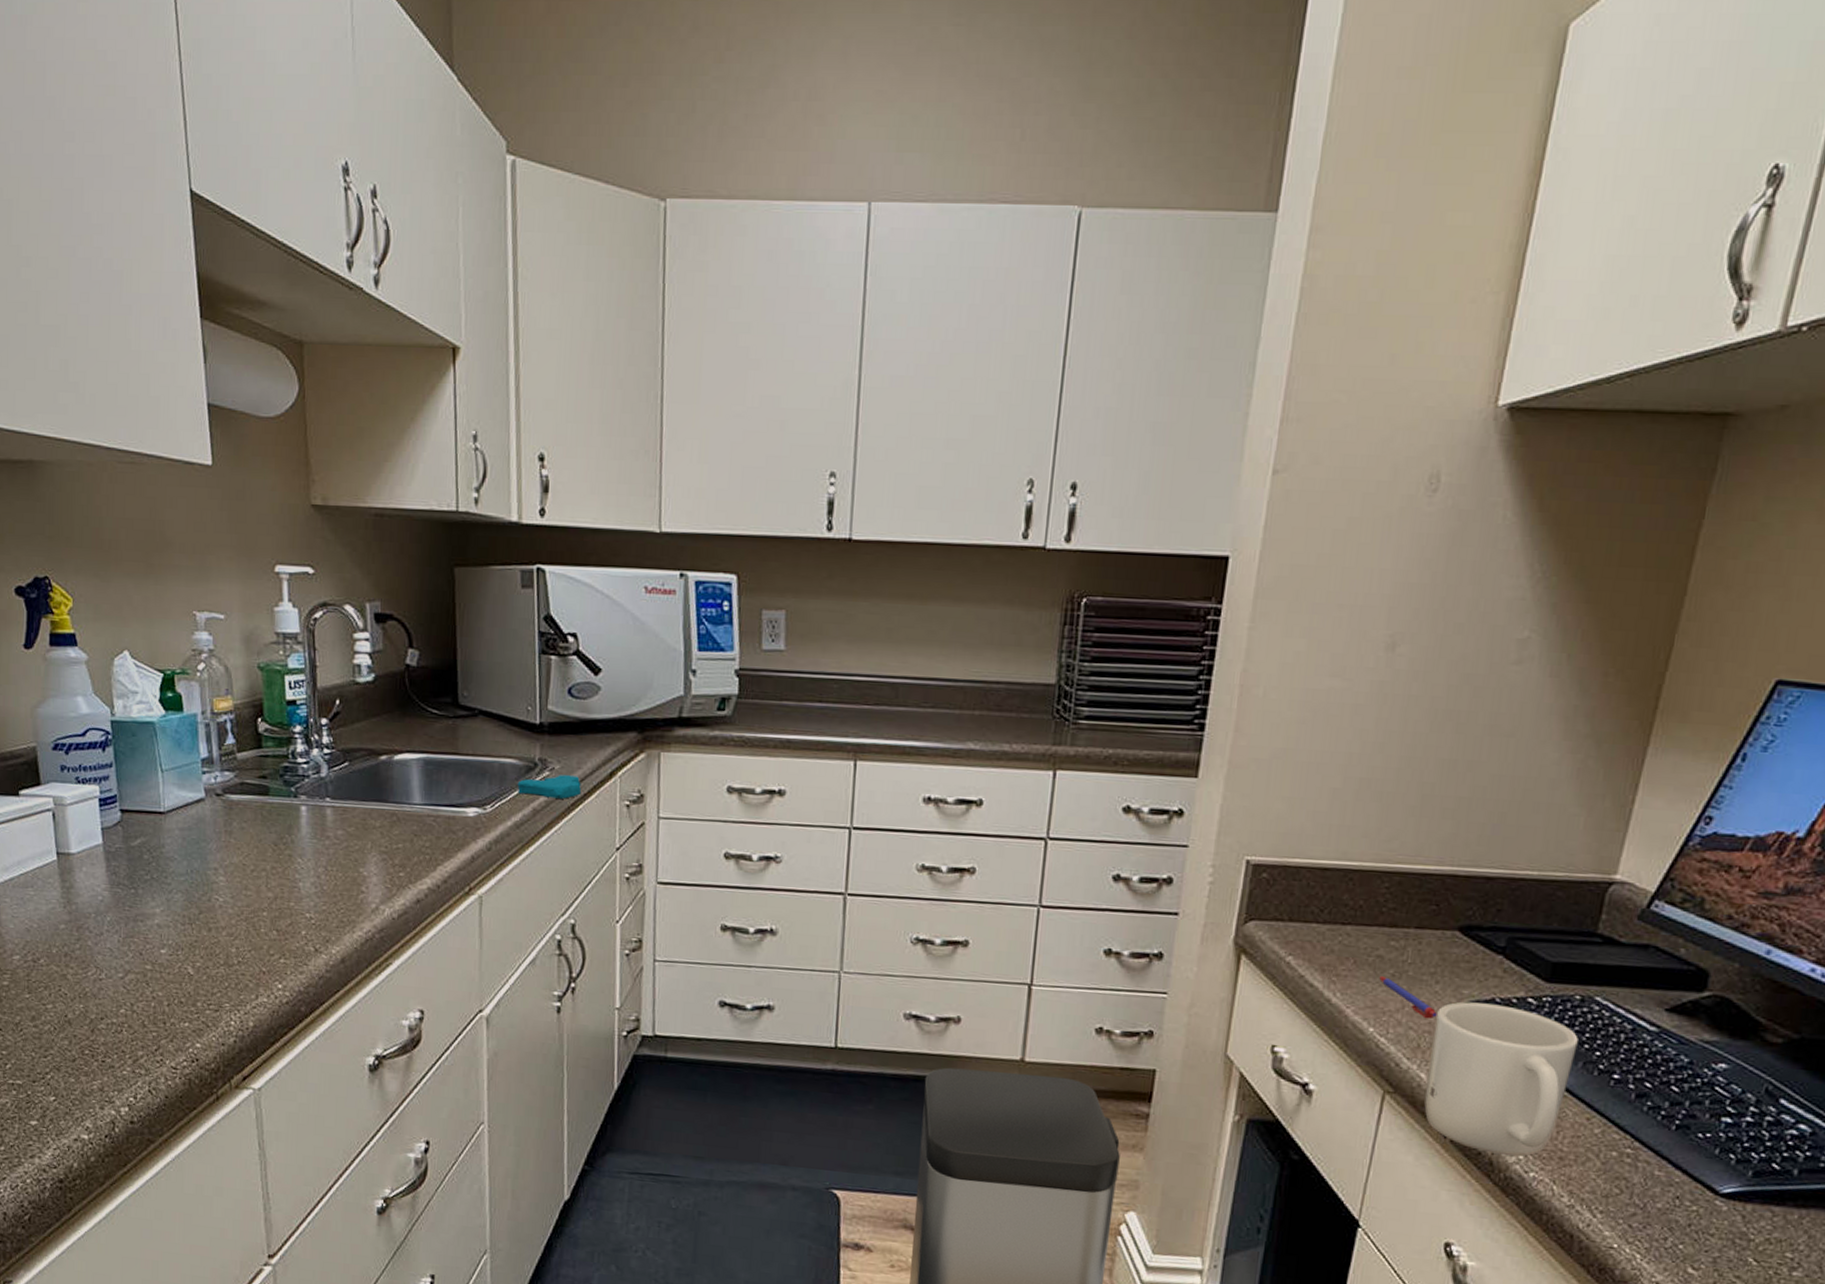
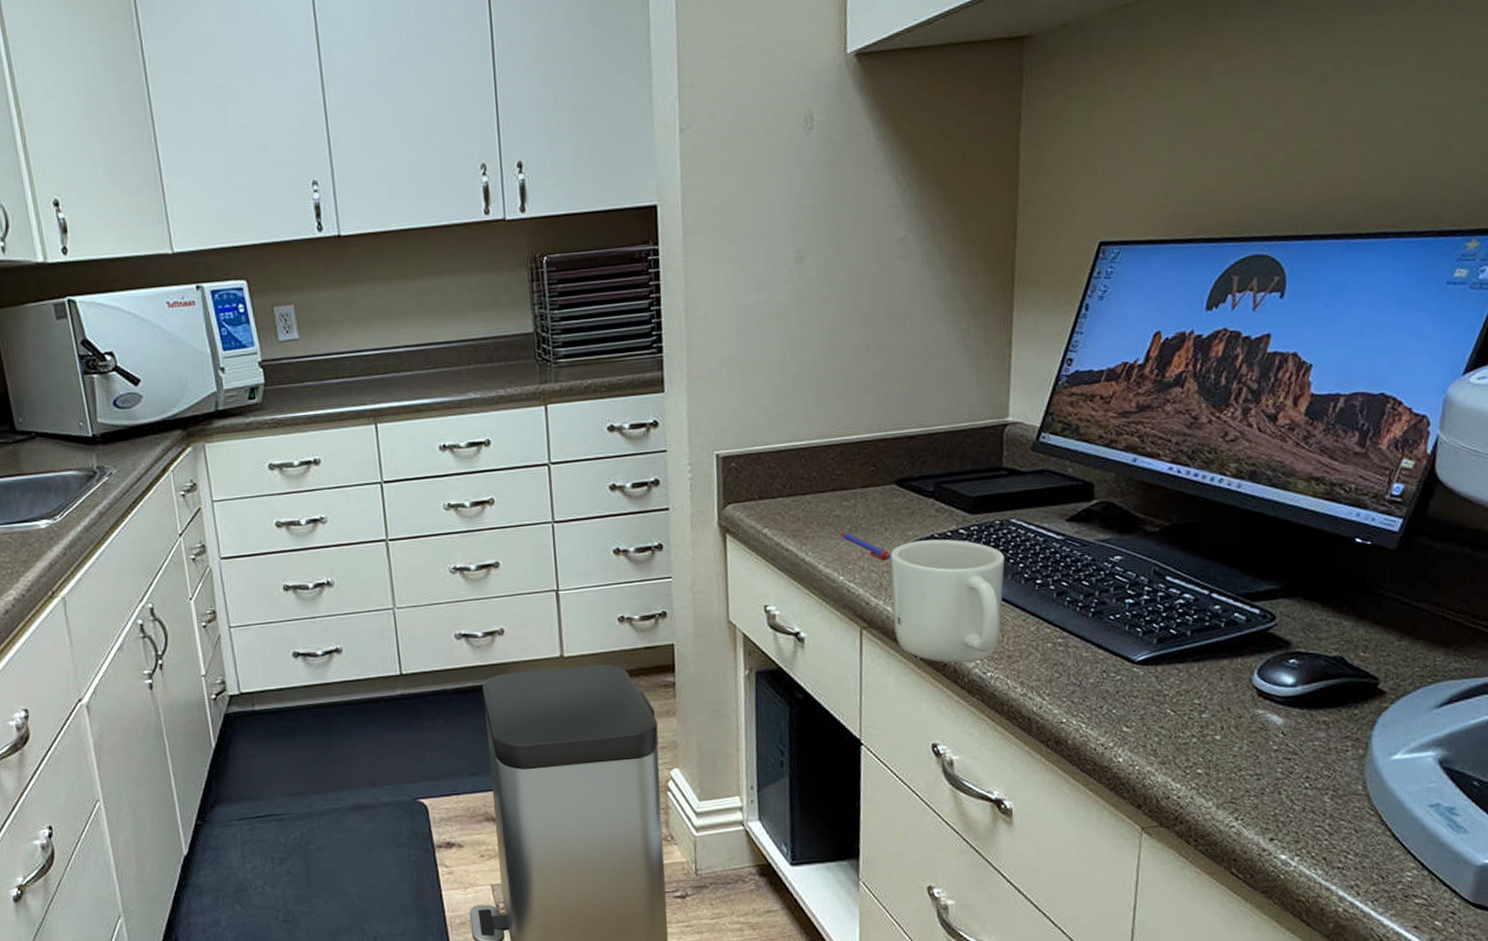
sponge: present [517,775,581,799] -> none [81,476,139,501]

